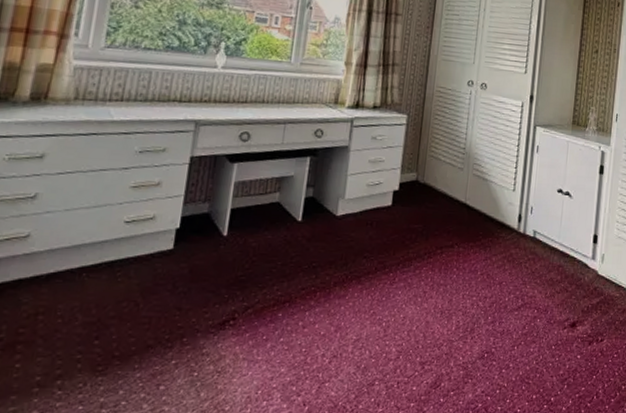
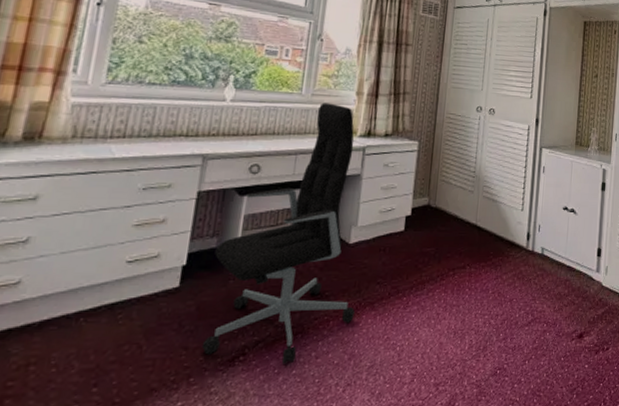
office chair: none [194,72,343,331] -> present [201,102,355,364]

